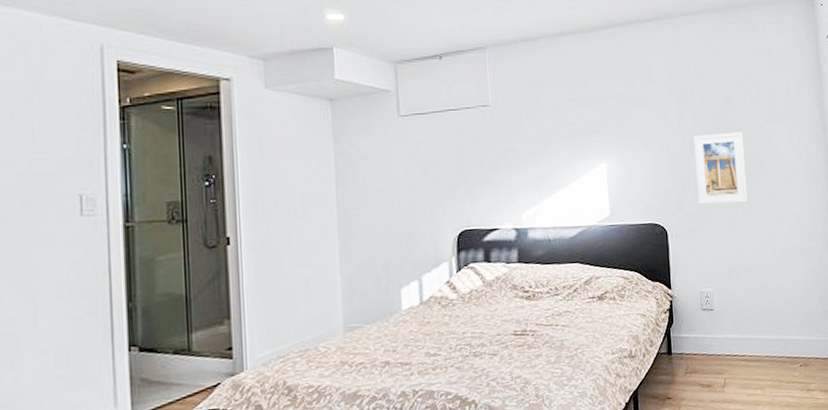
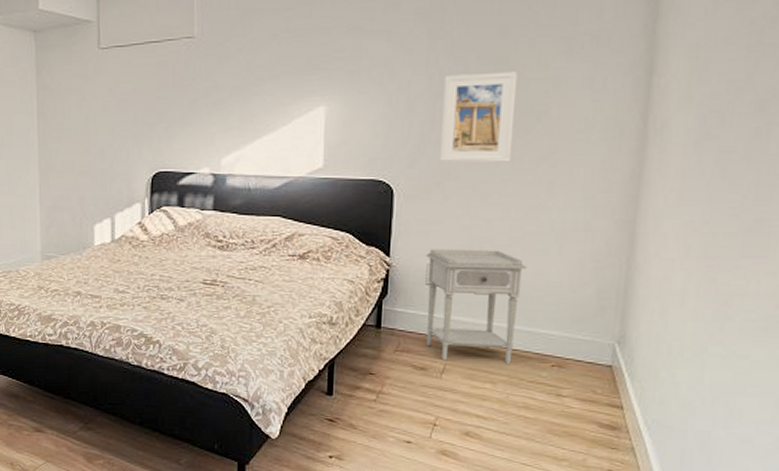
nightstand: none [698,274,772,375] -> present [425,249,527,364]

